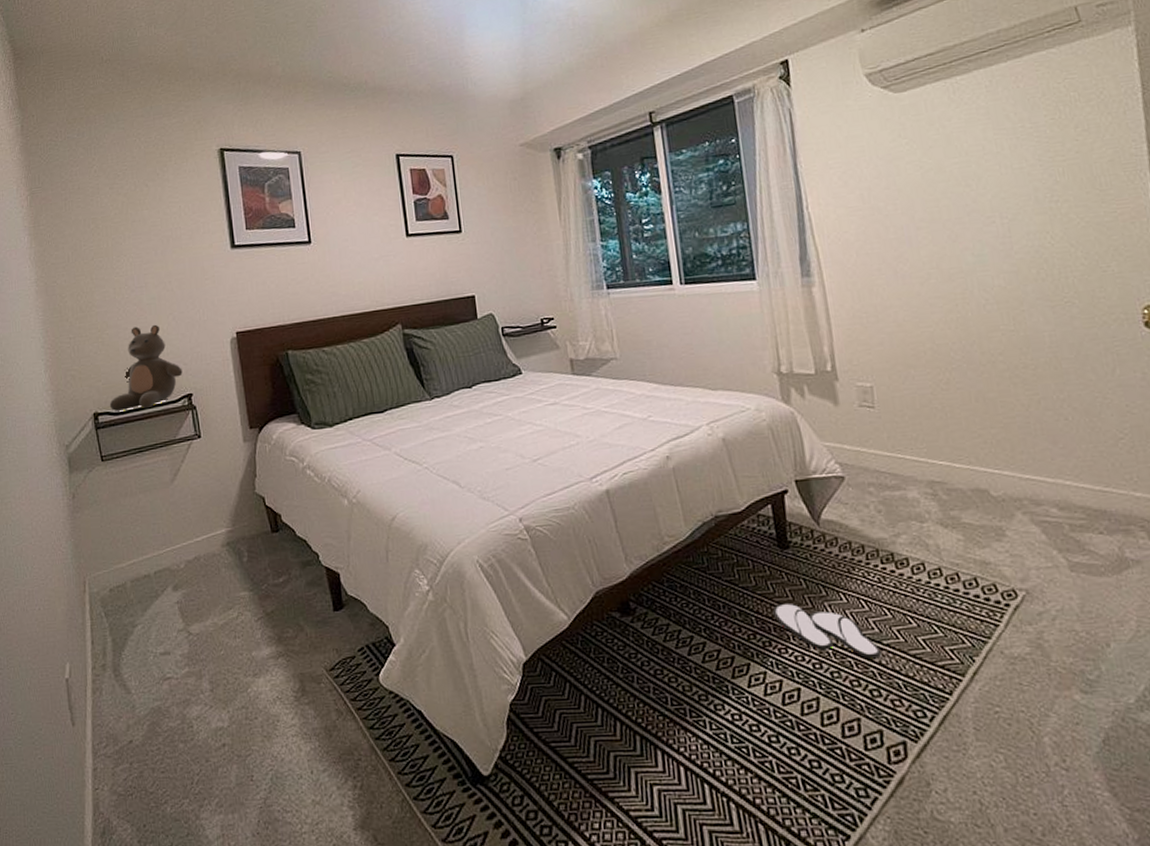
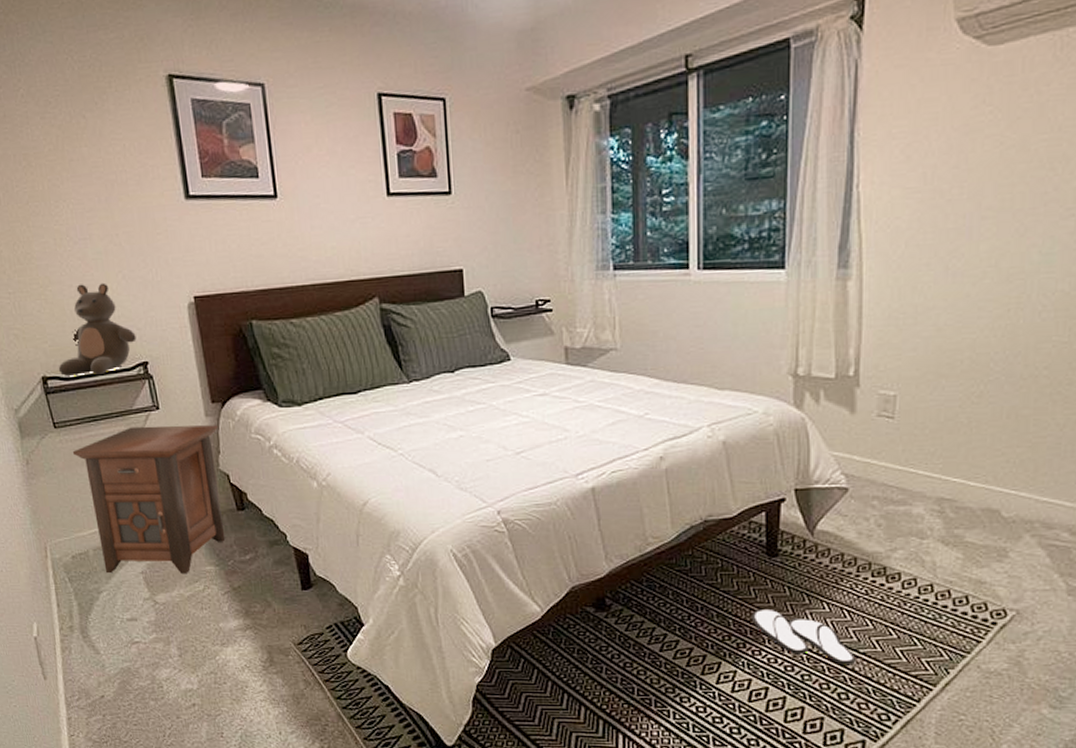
nightstand: none [117,449,260,606] -> present [72,425,226,575]

